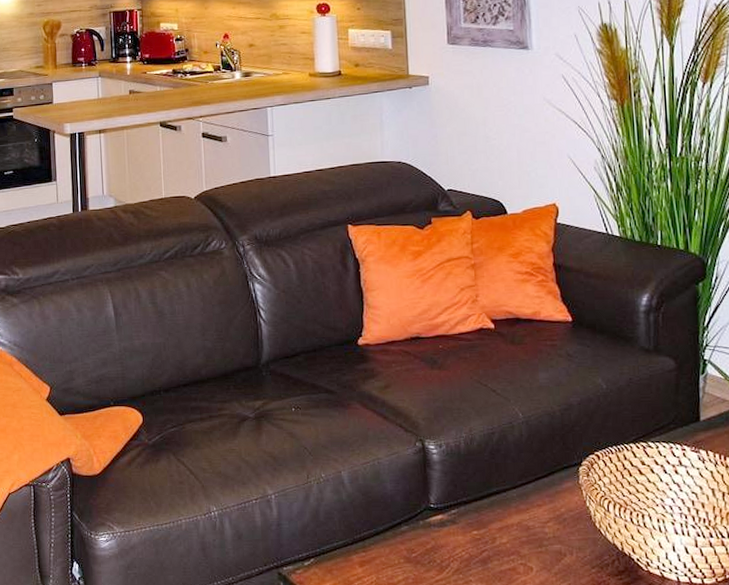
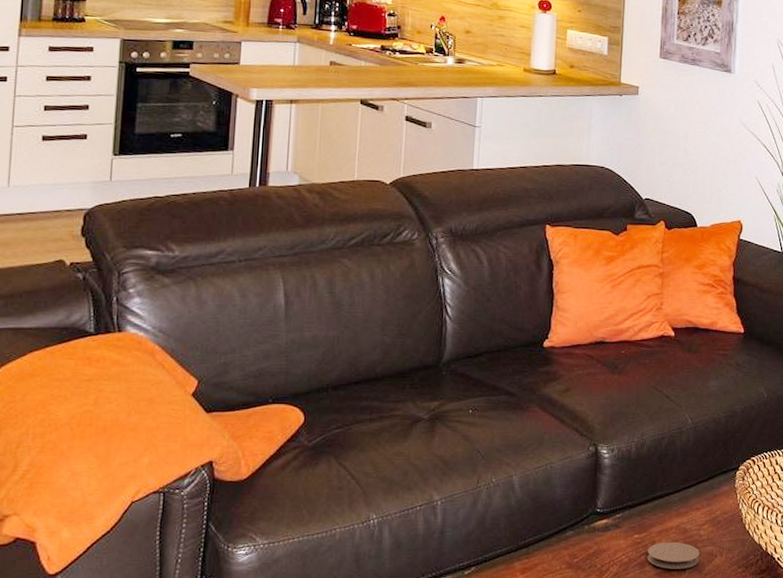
coaster: none [488,539,547,567] -> present [647,542,700,569]

